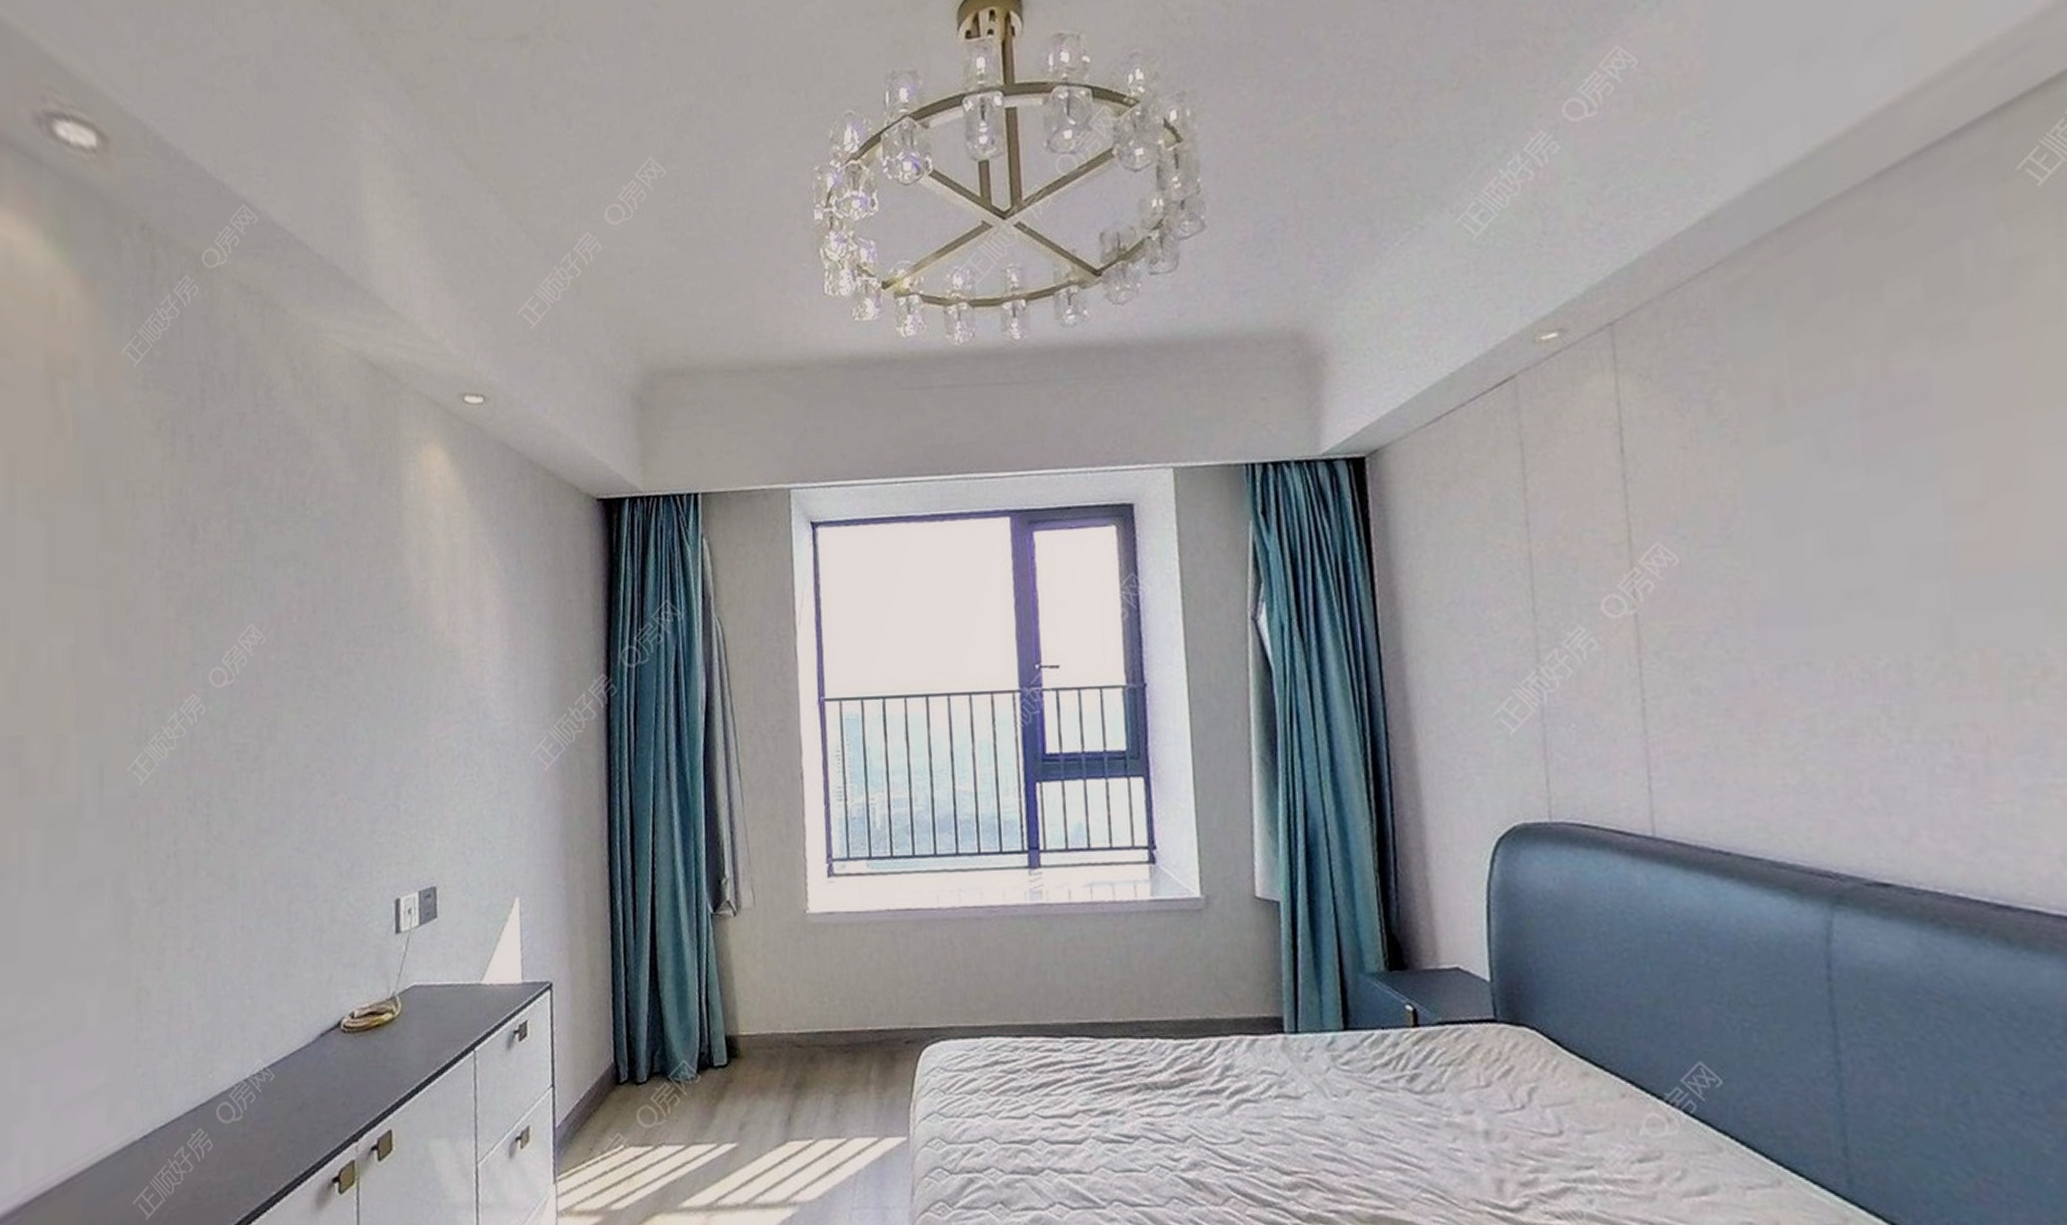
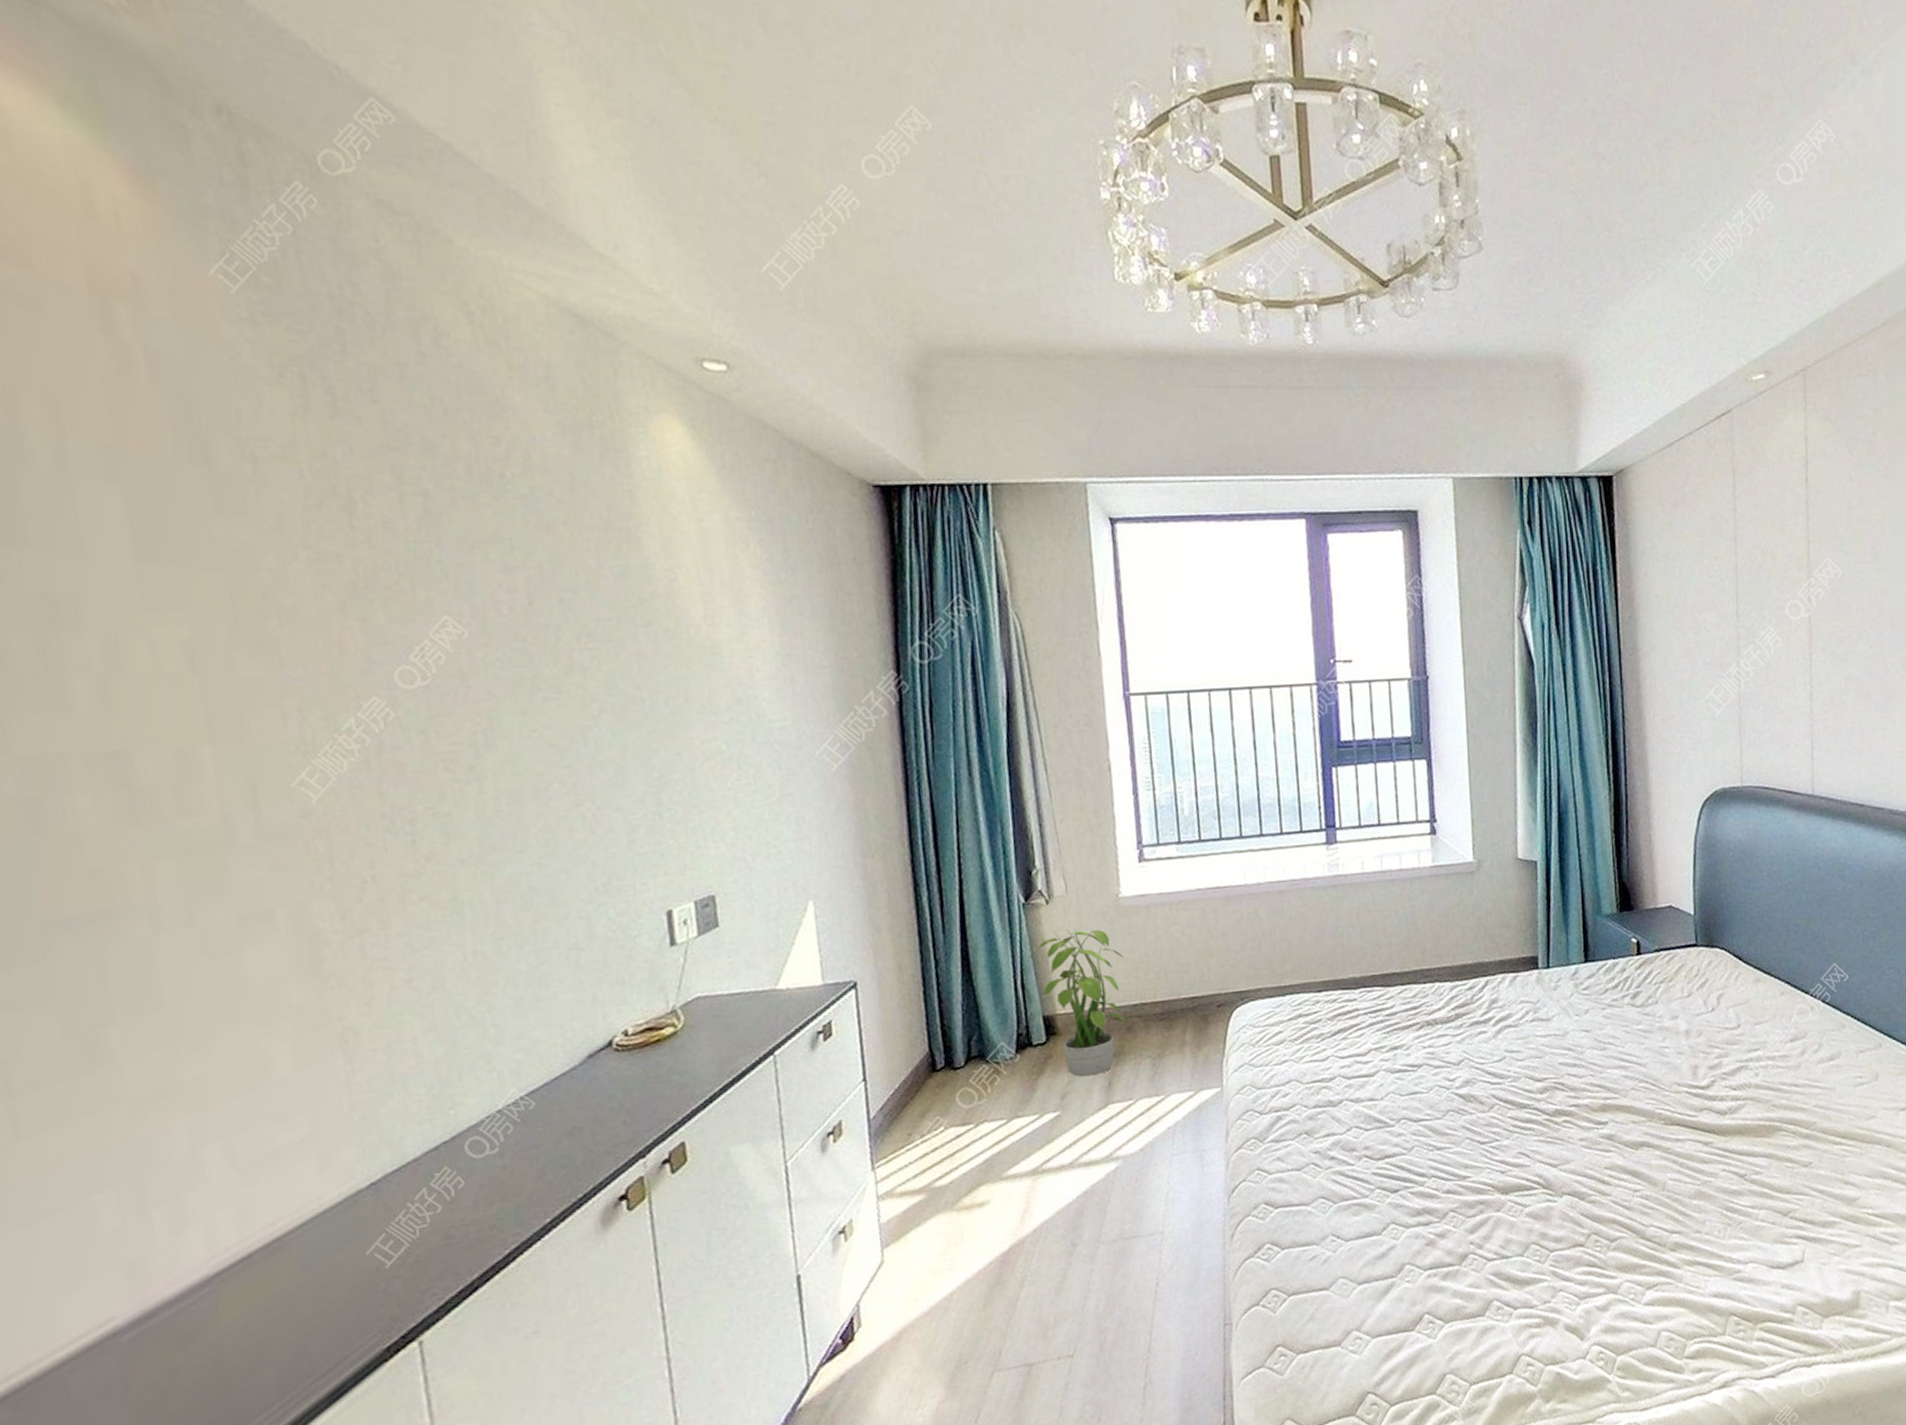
potted plant: none [711,943,810,1107] -> present [1026,928,1127,1077]

